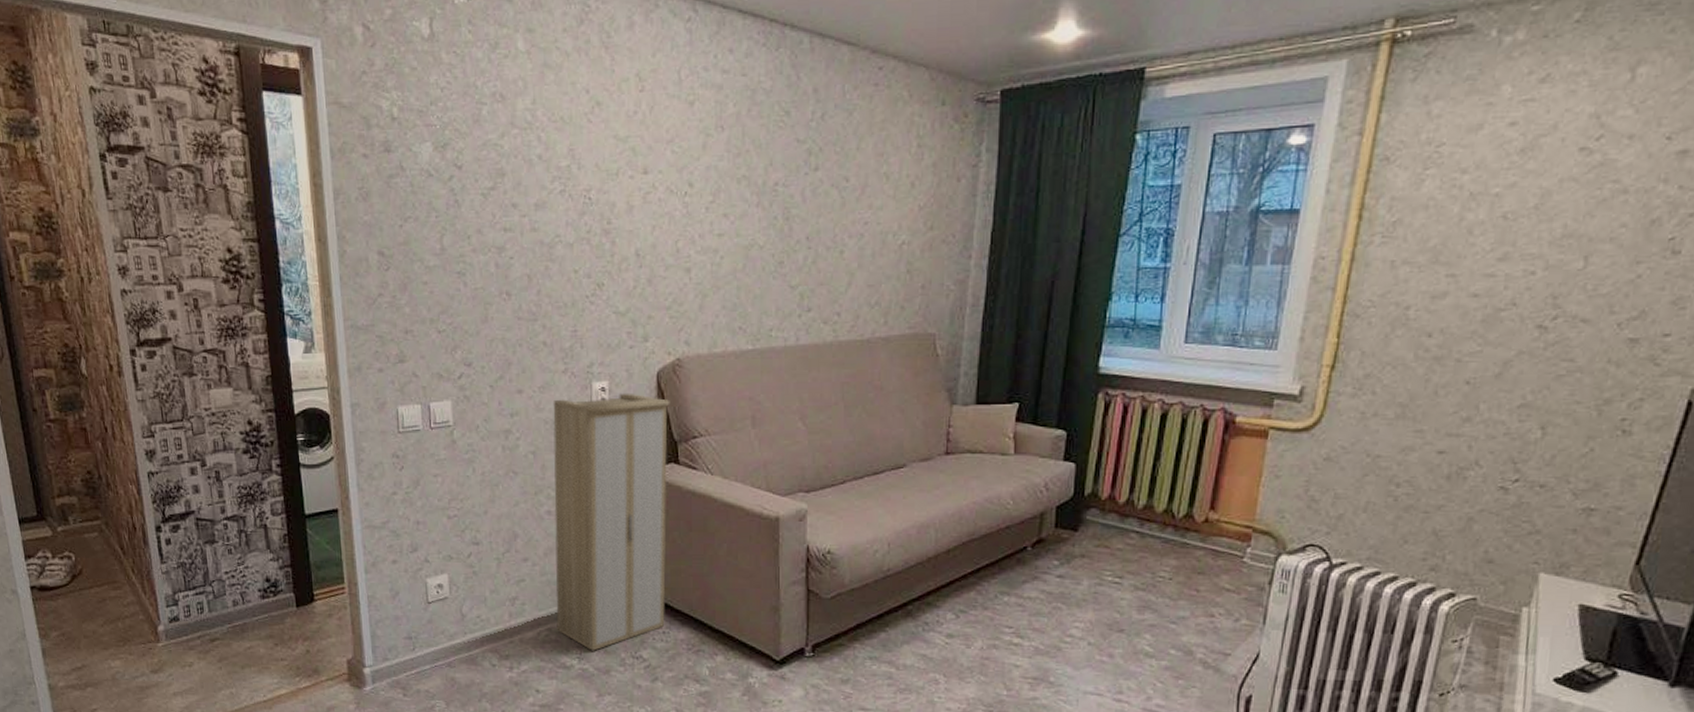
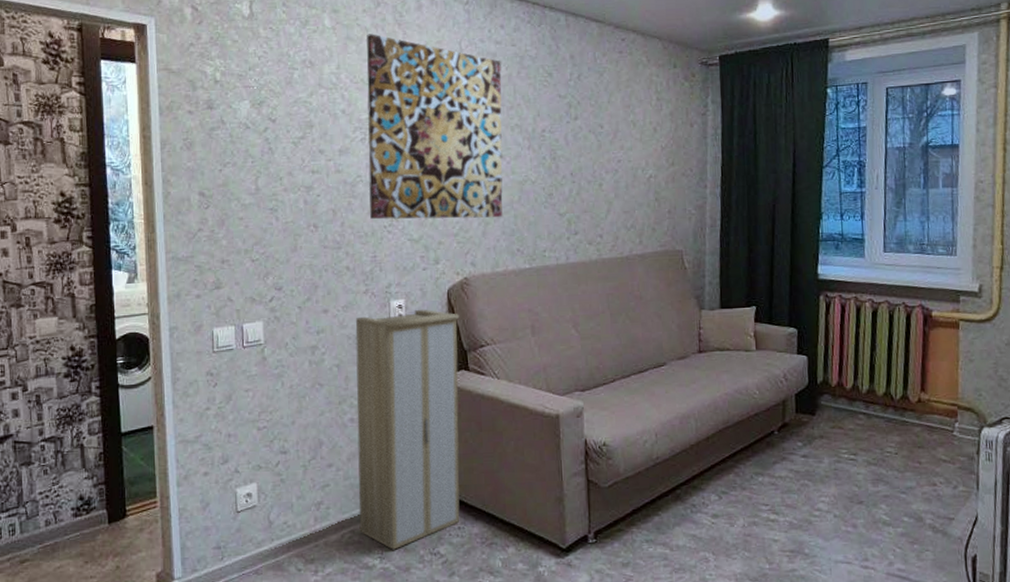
wall art: none [567,59,728,290] -> present [367,34,503,220]

